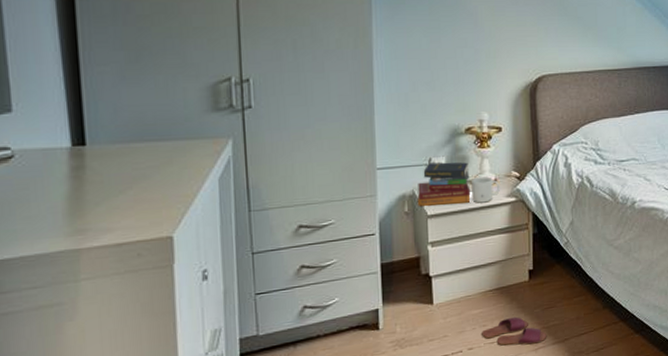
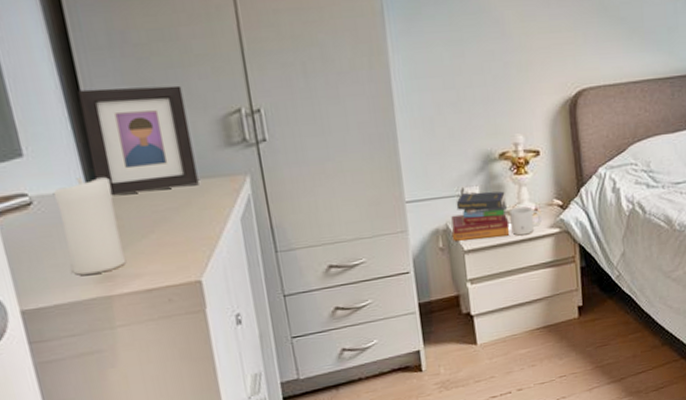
candle: none [38,133,101,228] -> present [54,176,127,275]
picture frame: none [76,53,182,153] -> present [78,85,199,196]
slippers: present [482,317,547,346] -> none [531,356,602,386]

